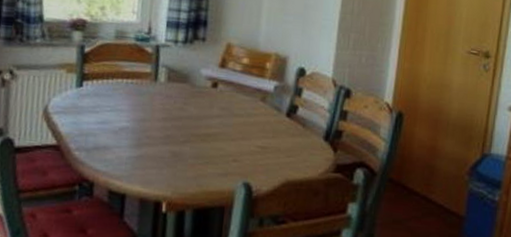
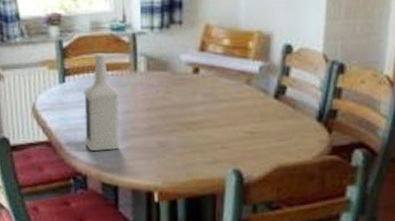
vodka: none [96,61,137,158] -> present [84,54,119,151]

